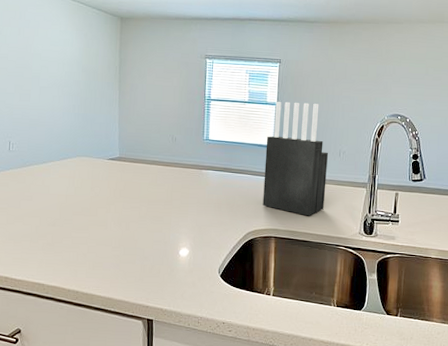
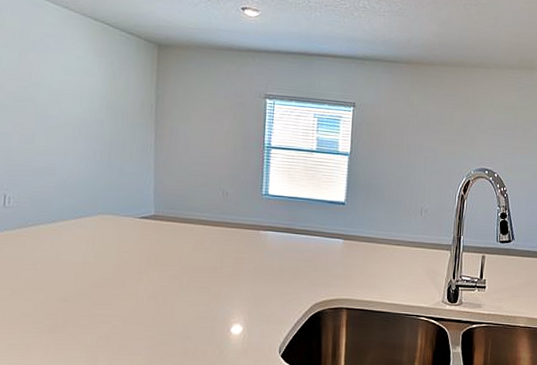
knife block: present [262,101,328,216] -> none [332,151,408,284]

